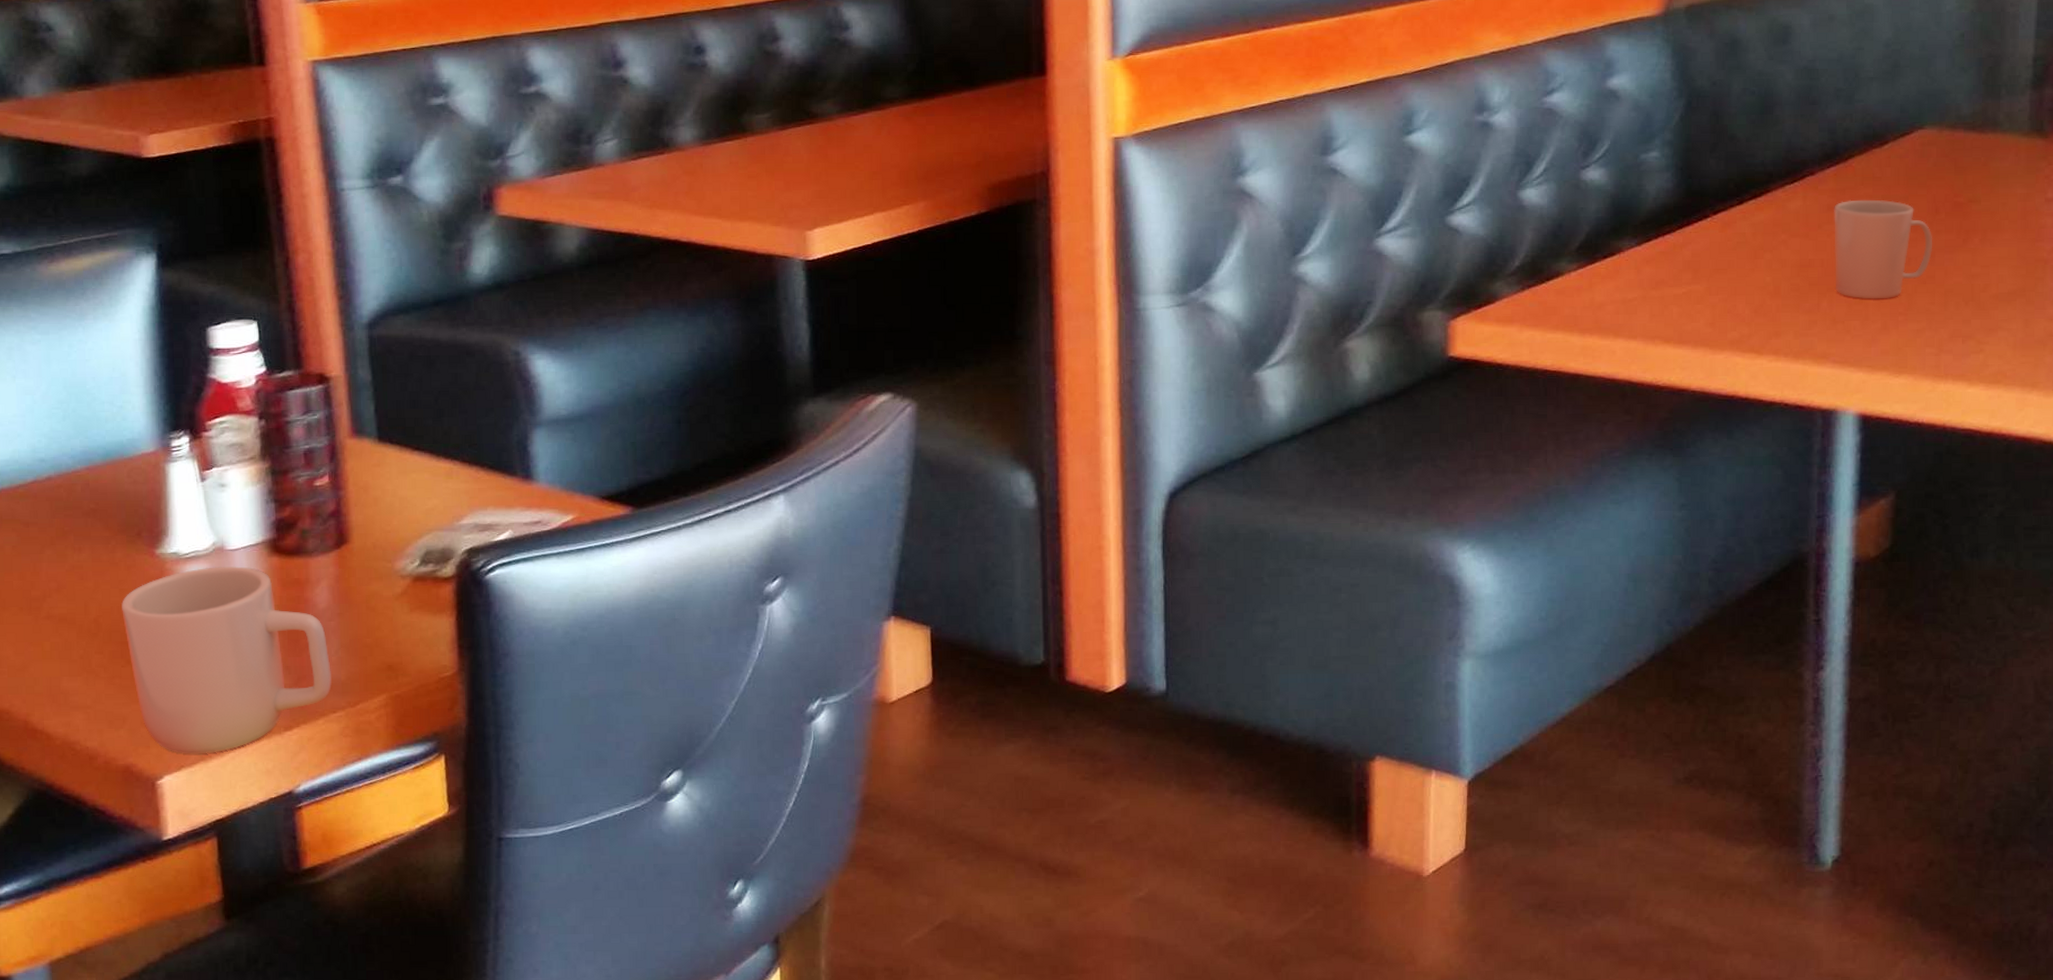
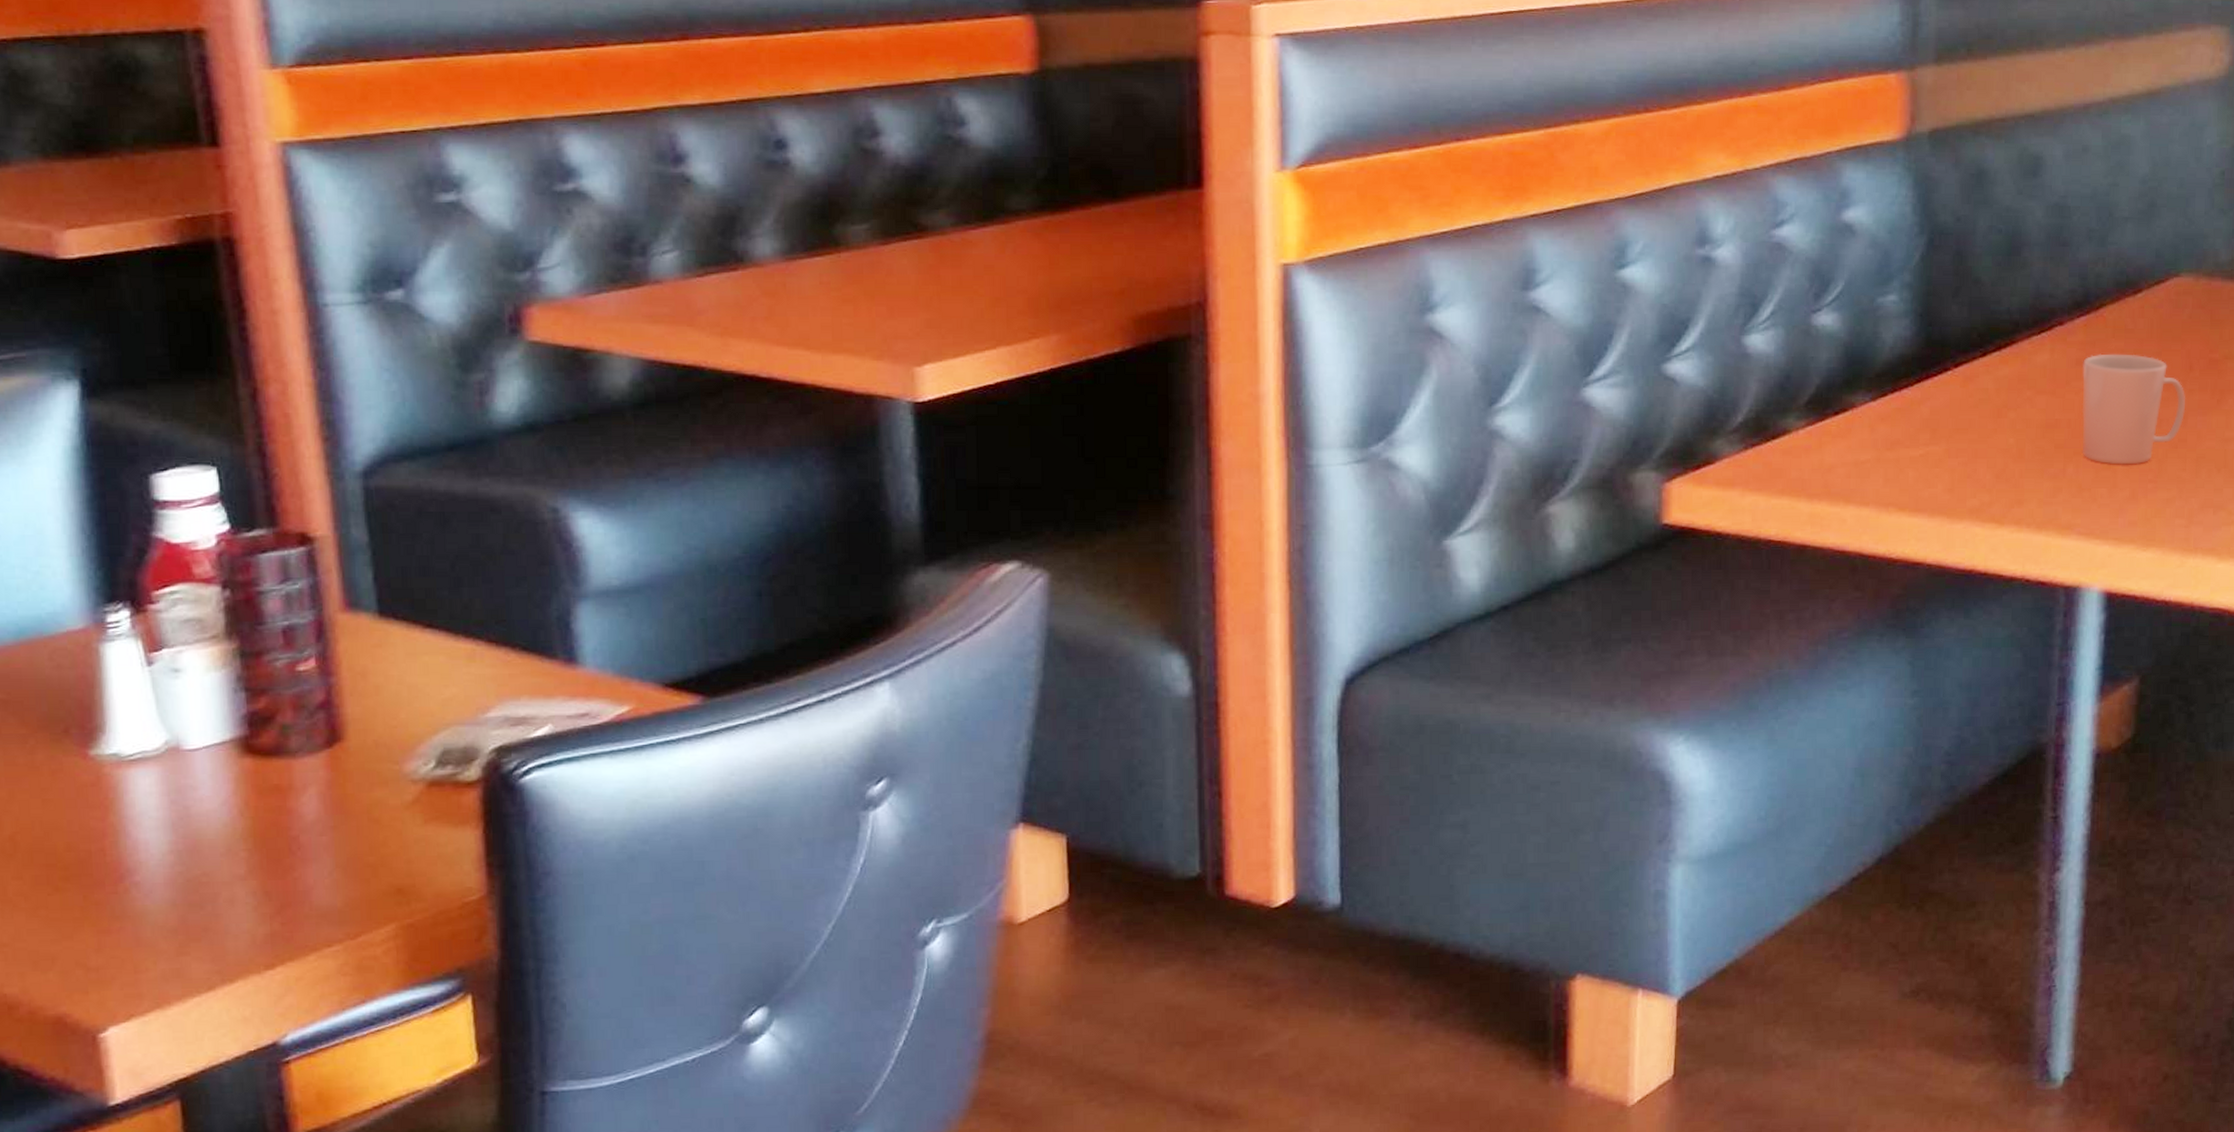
mug: present [122,565,332,754] -> none [45,769,325,1001]

